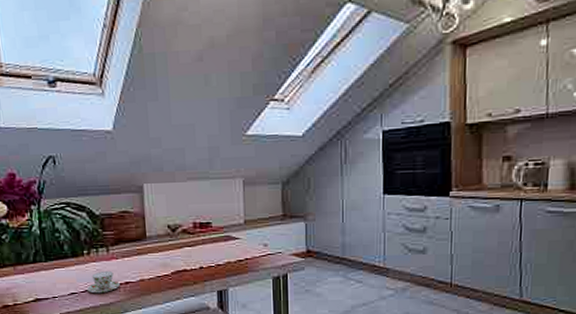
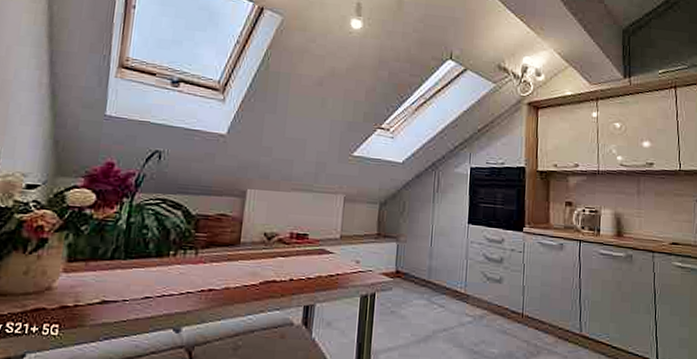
teacup: present [86,270,120,294] -> none [164,274,202,300]

